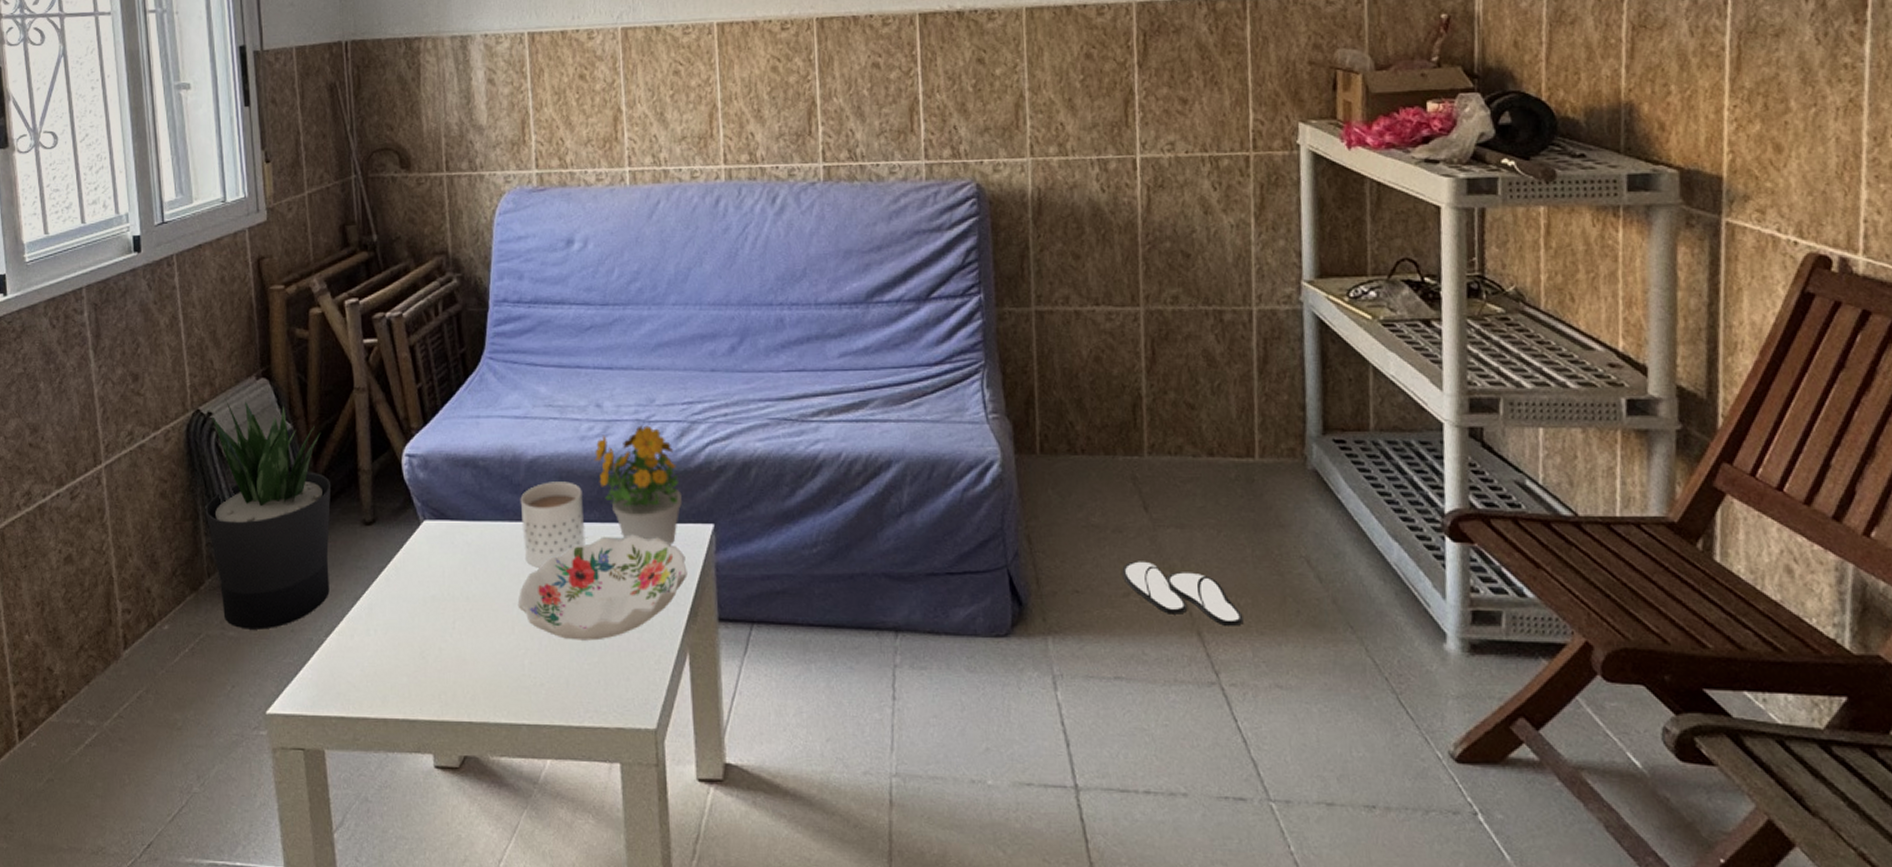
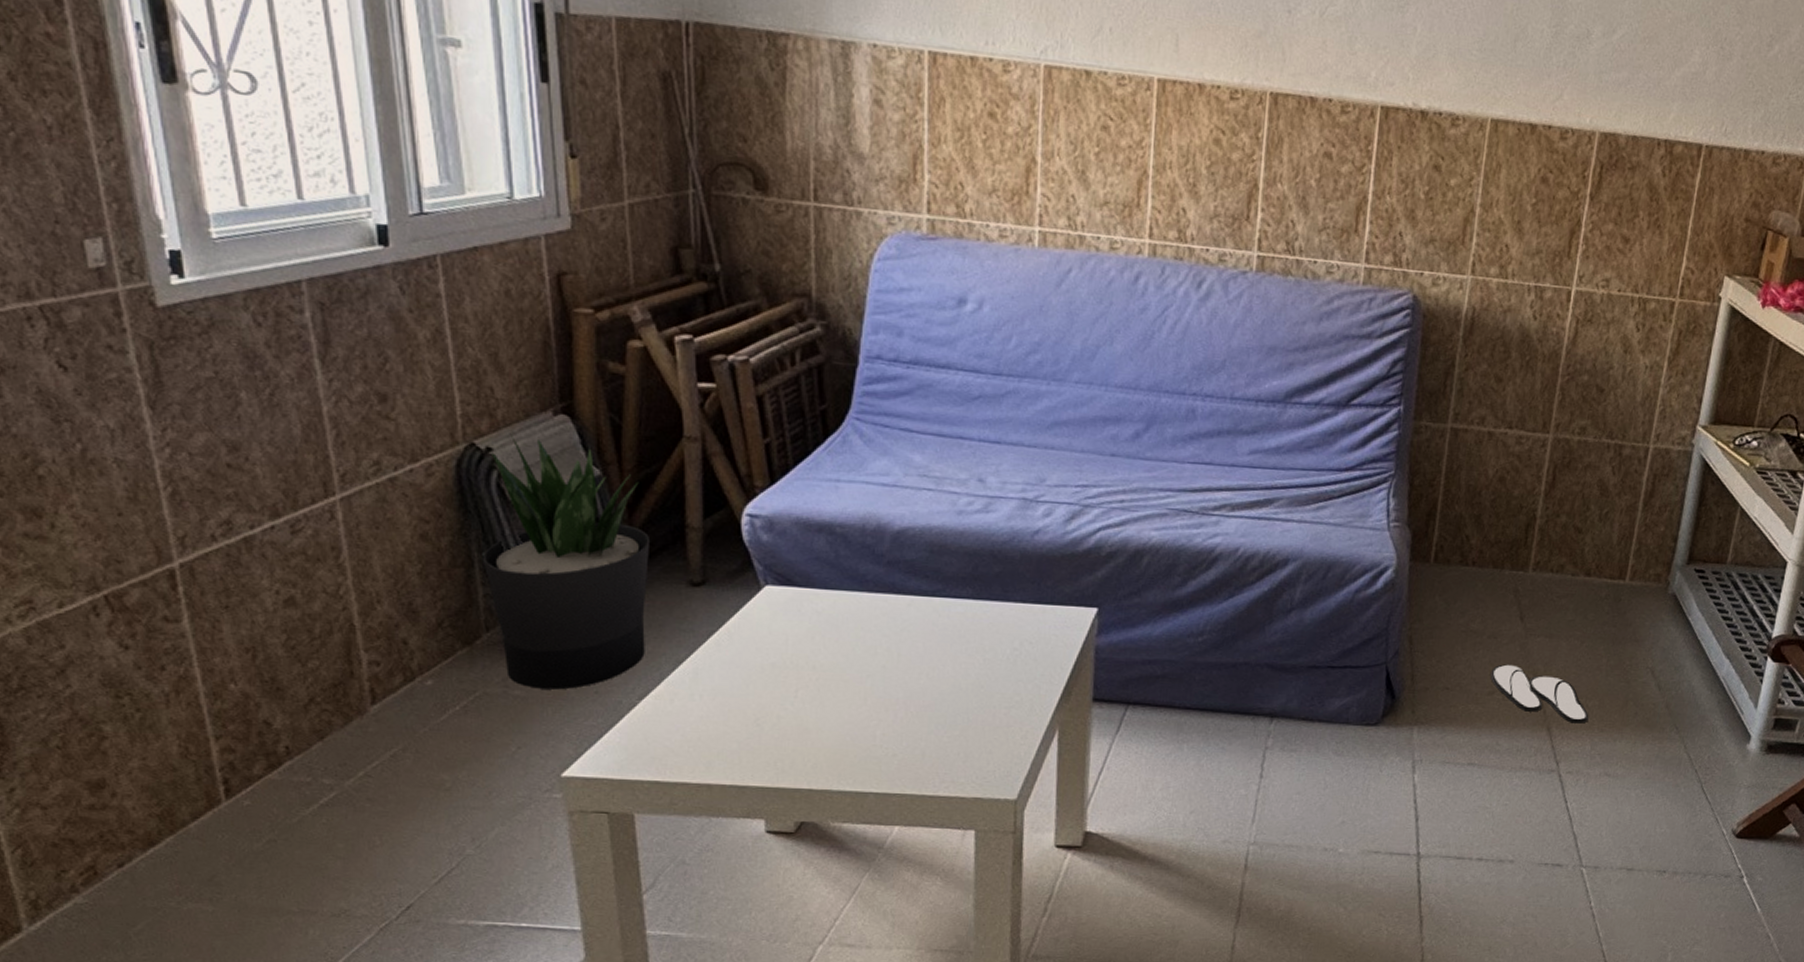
decorative bowl: present [517,534,688,641] -> none [872,613,1065,715]
mug: present [520,481,586,568] -> none [882,554,957,641]
flowerpot: present [594,425,682,546] -> none [971,504,1066,627]

